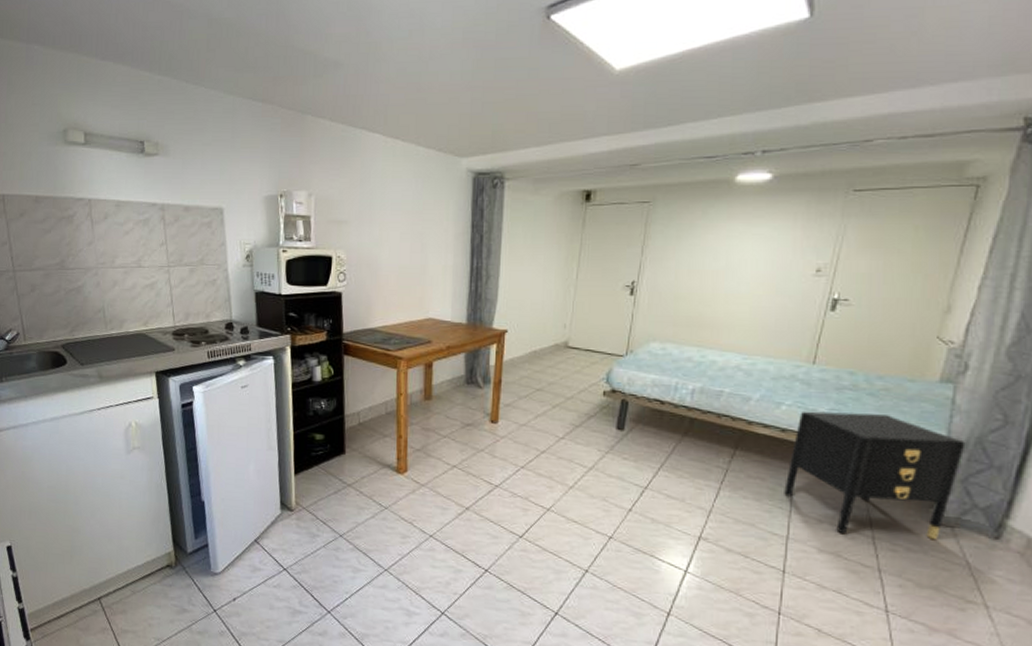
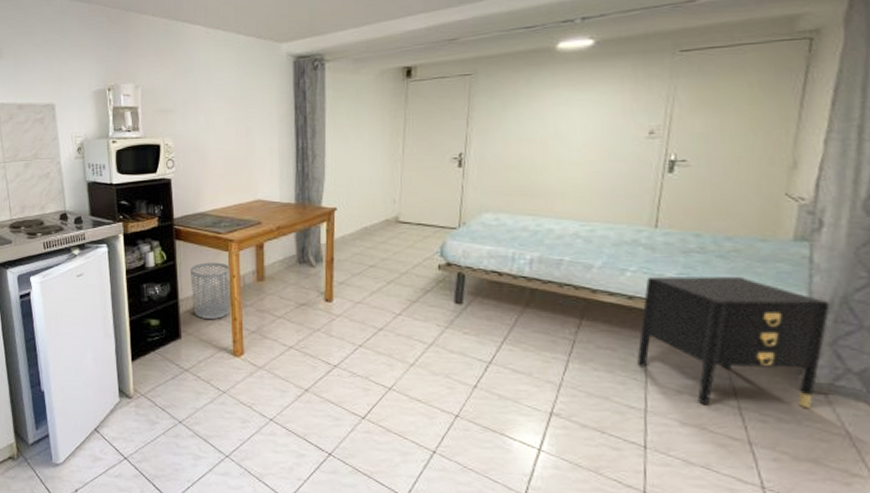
waste bin: none [357,379,399,437] -> present [190,262,231,320]

